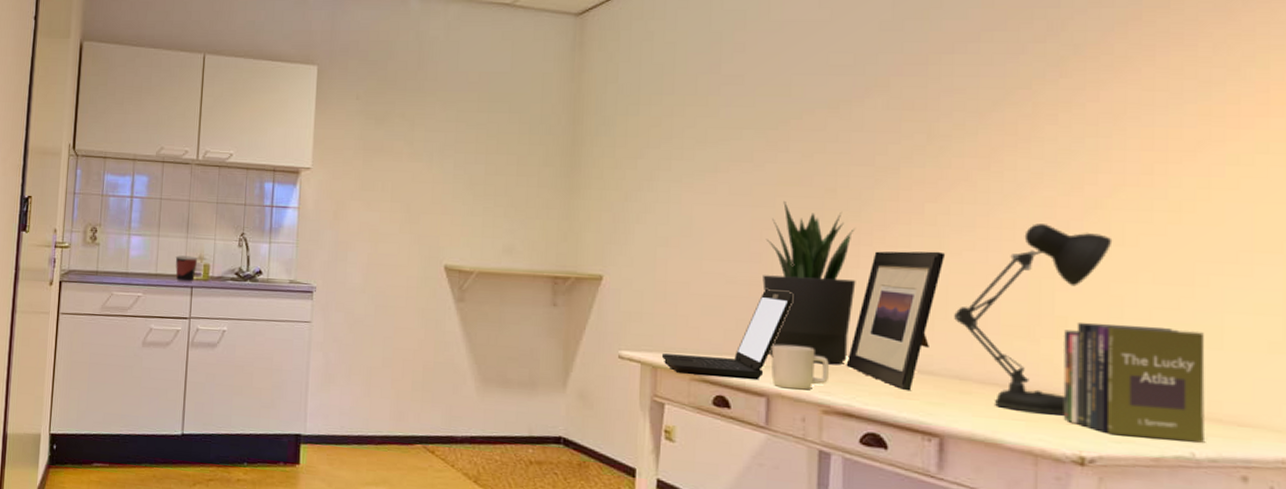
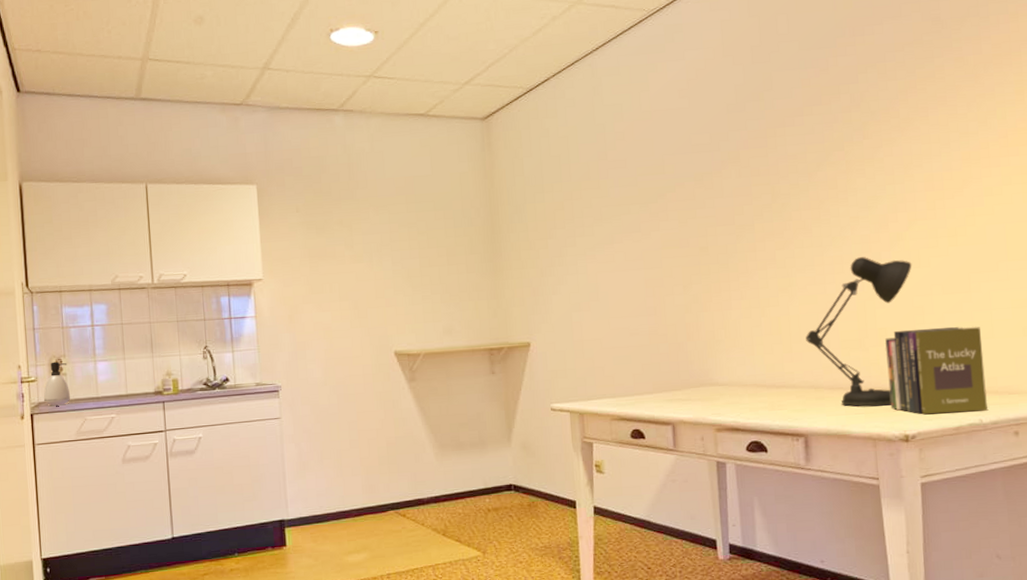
soap dispenser: none [73,230,102,277] -> present [43,361,71,406]
cup: present [175,255,198,283] -> none [143,373,166,399]
laptop: present [661,289,794,381] -> none [585,335,685,417]
planter: present [762,202,856,365] -> none [658,262,731,392]
mug: present [771,344,829,391] -> none [672,379,718,416]
picture frame: present [846,251,946,391] -> none [730,288,795,404]

